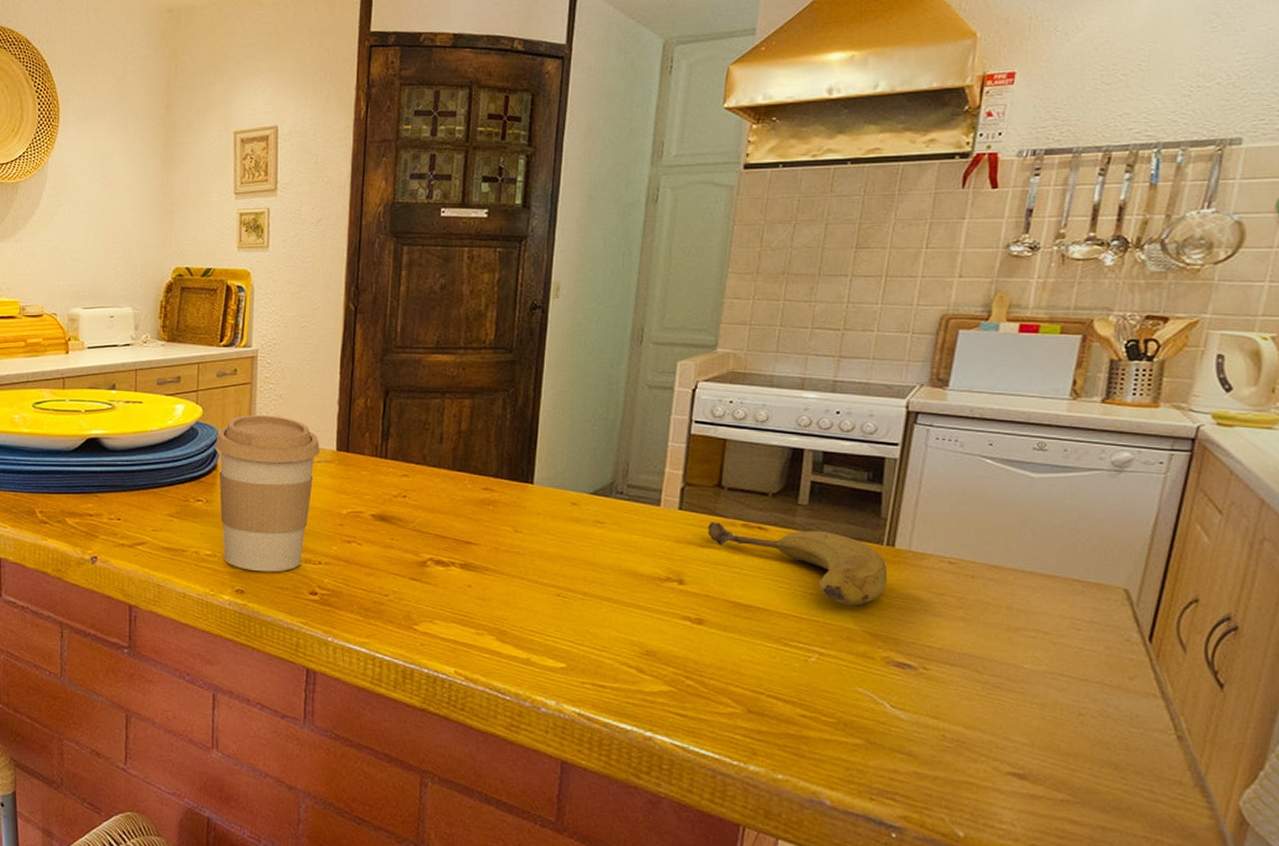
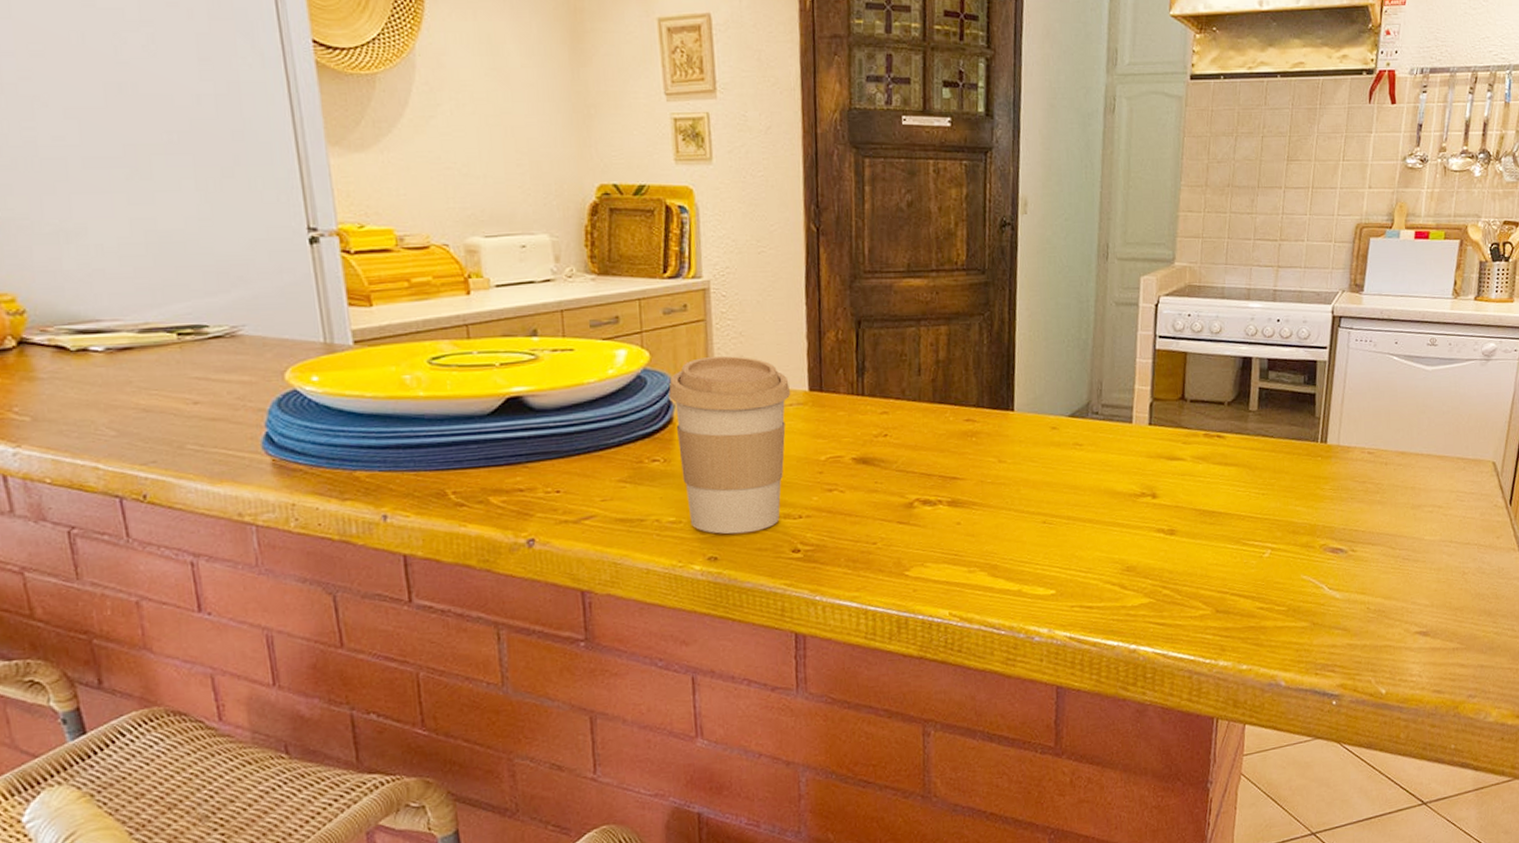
fruit: present [707,522,888,605] -> none [1174,434,1323,501]

